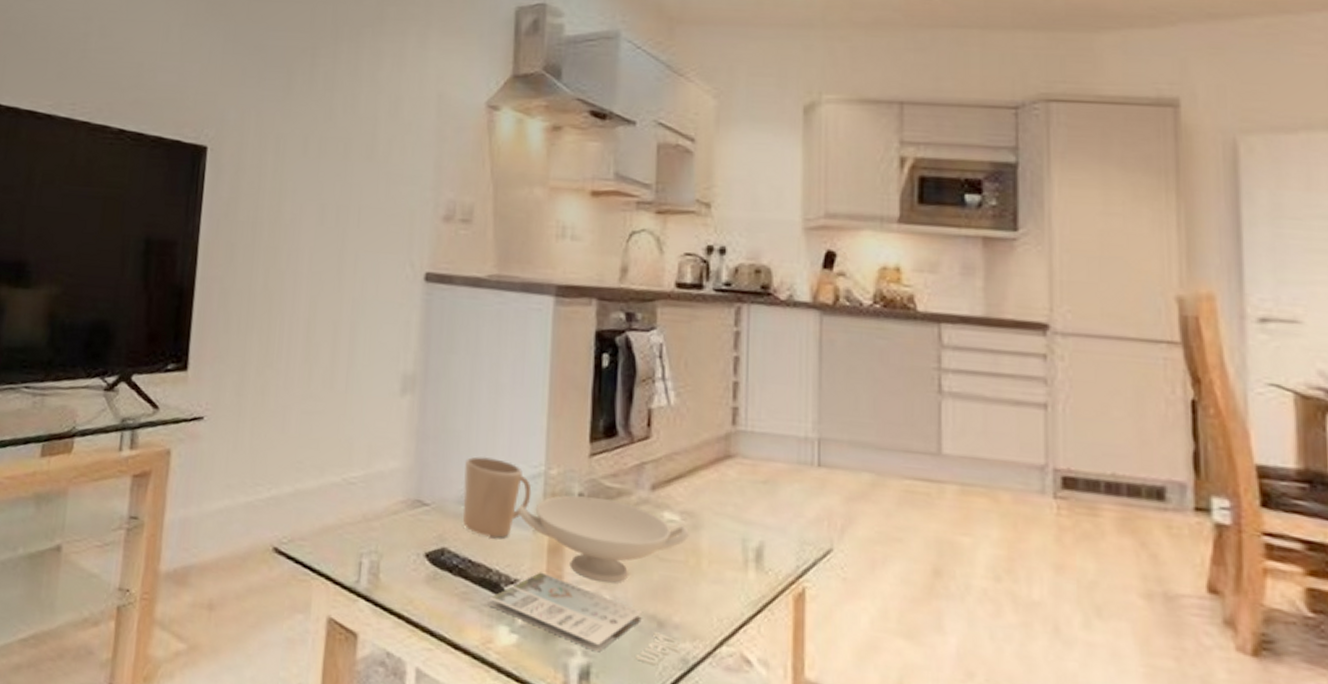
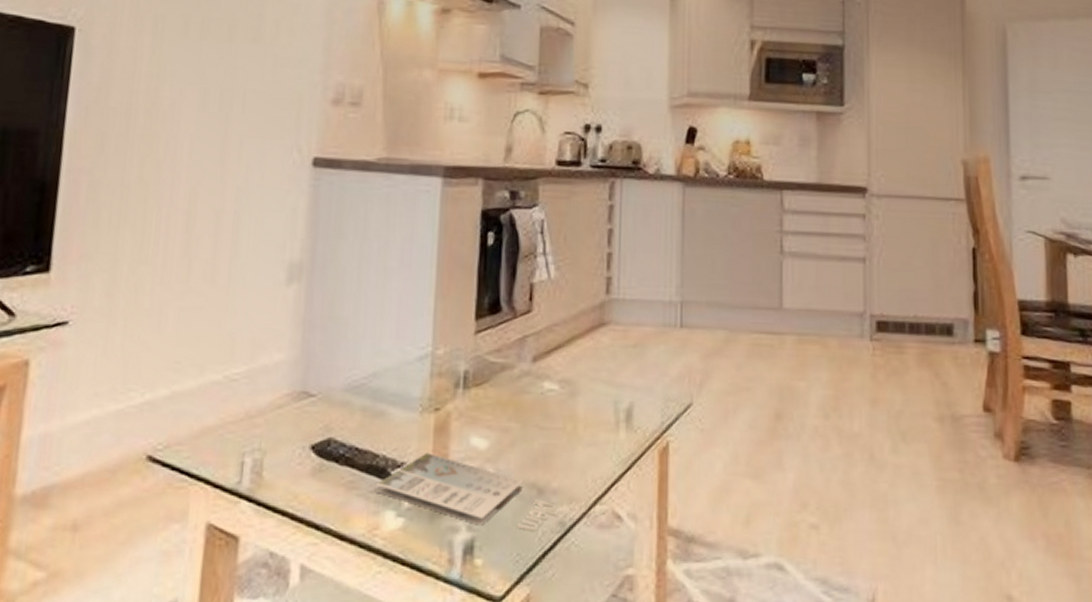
mug: present [462,456,532,539] -> none [349,342,419,424]
decorative bowl: present [517,495,689,583] -> none [405,373,567,456]

